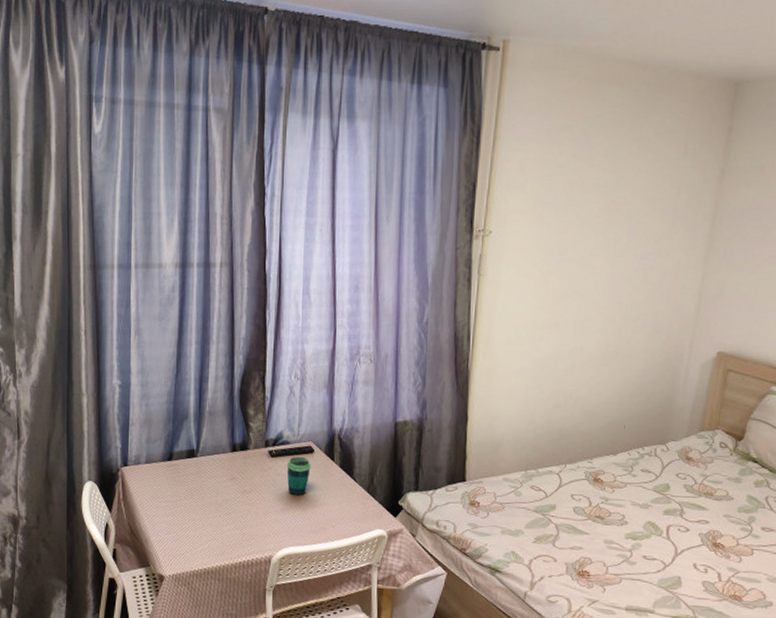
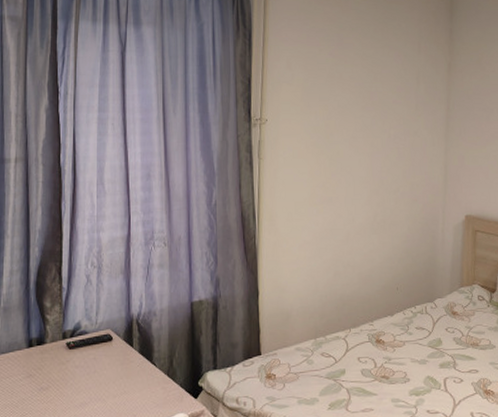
cup: present [286,456,311,495] -> none [85,345,110,387]

